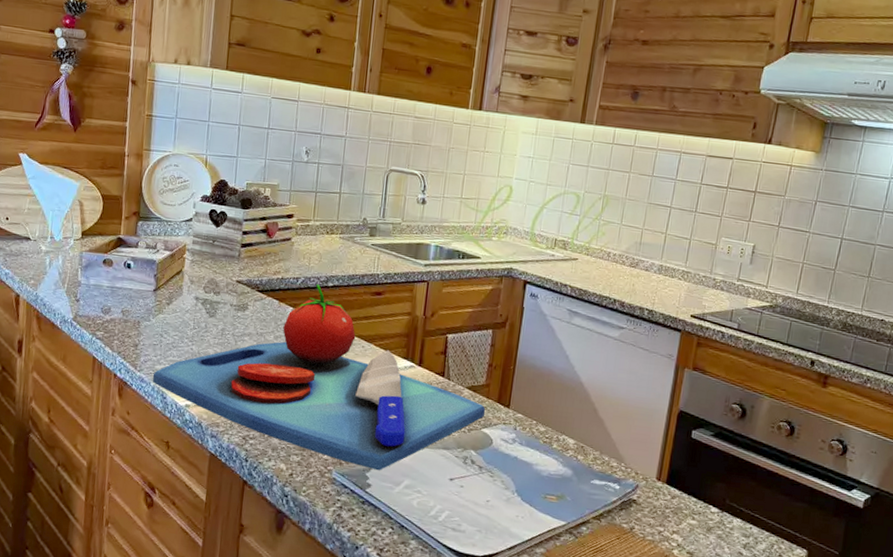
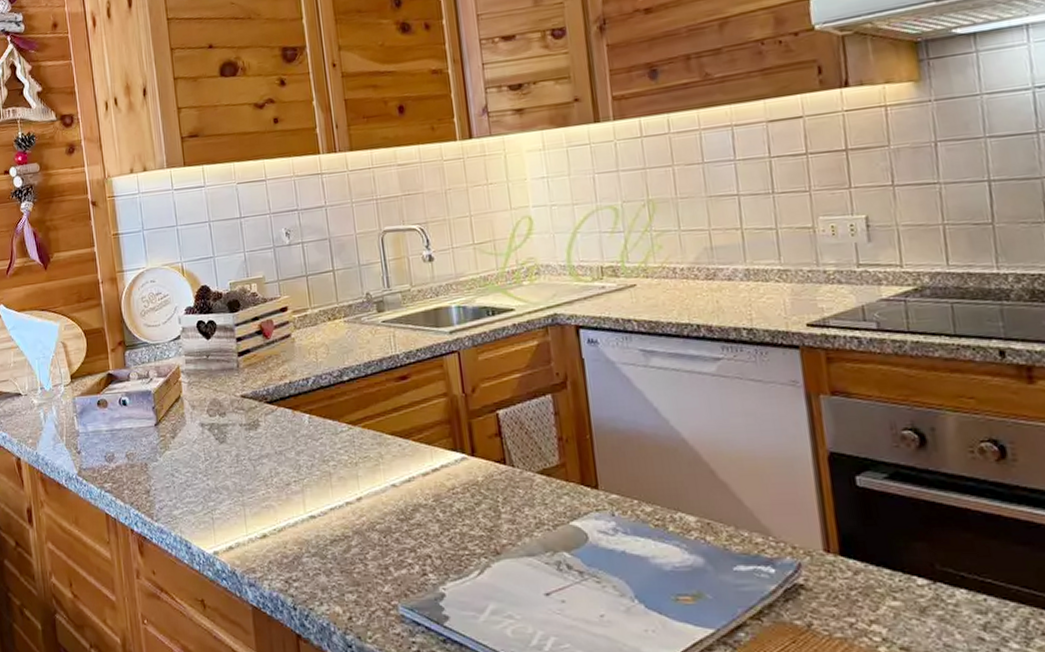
chopping board: present [152,283,486,471] -> none [171,380,570,597]

